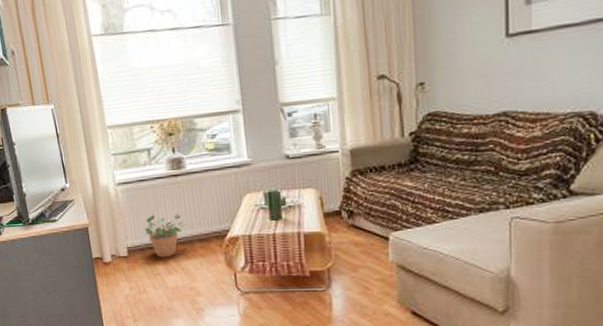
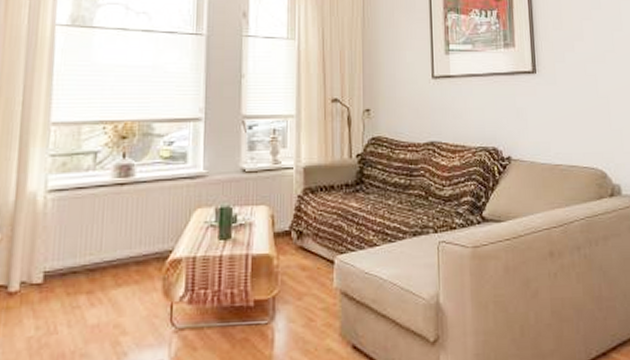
potted plant: present [144,213,186,258] -> none [71,229,124,285]

